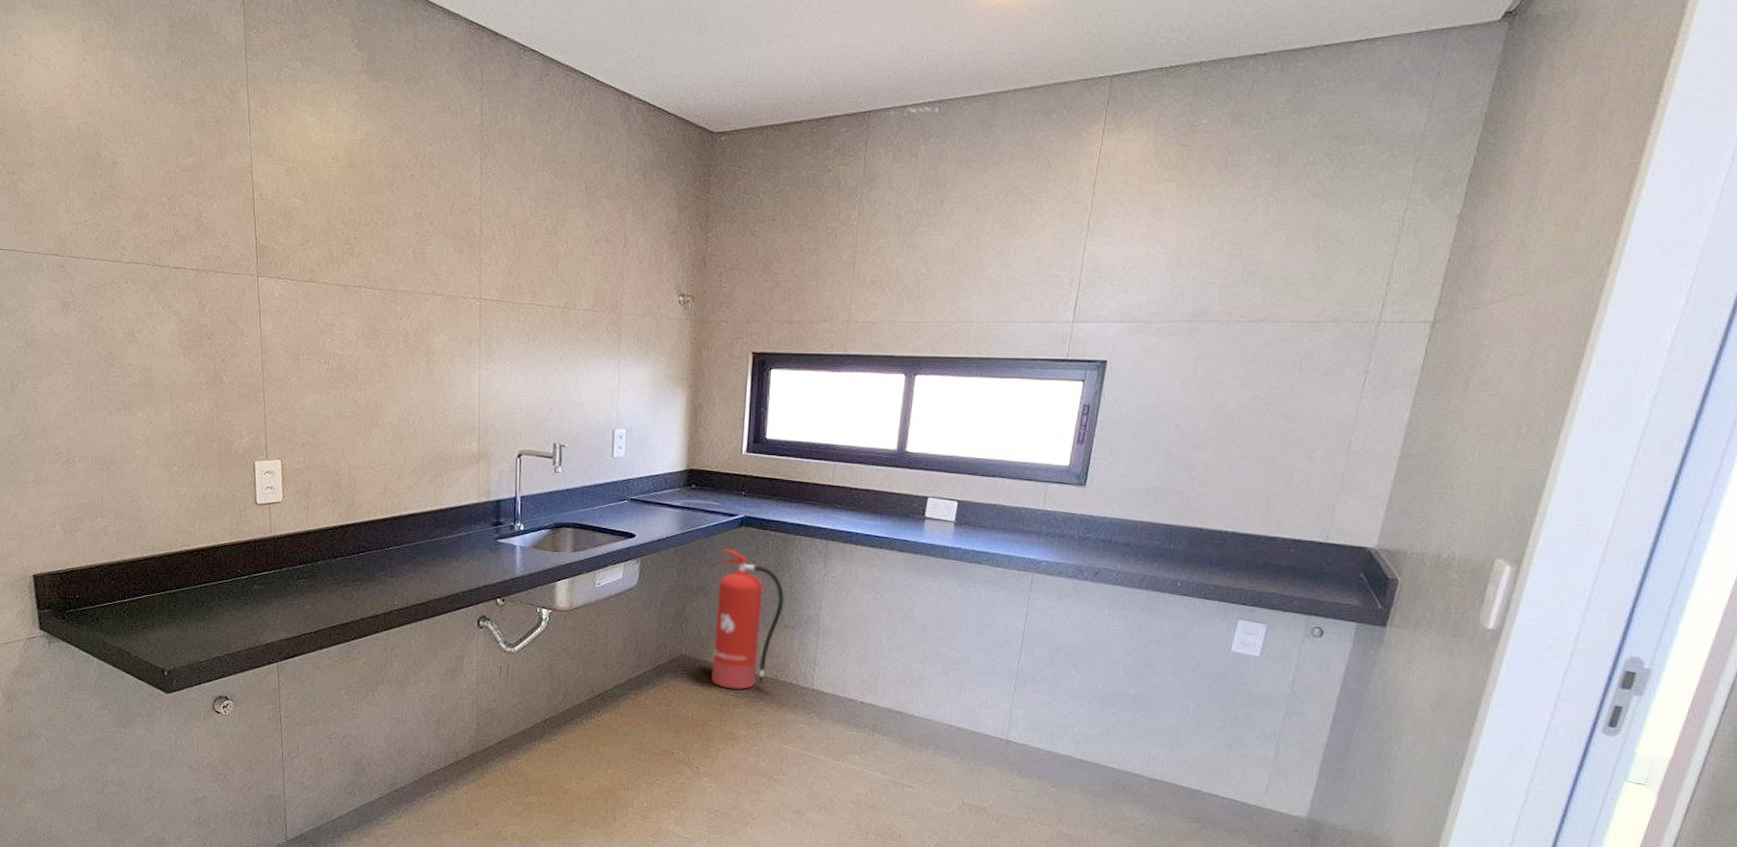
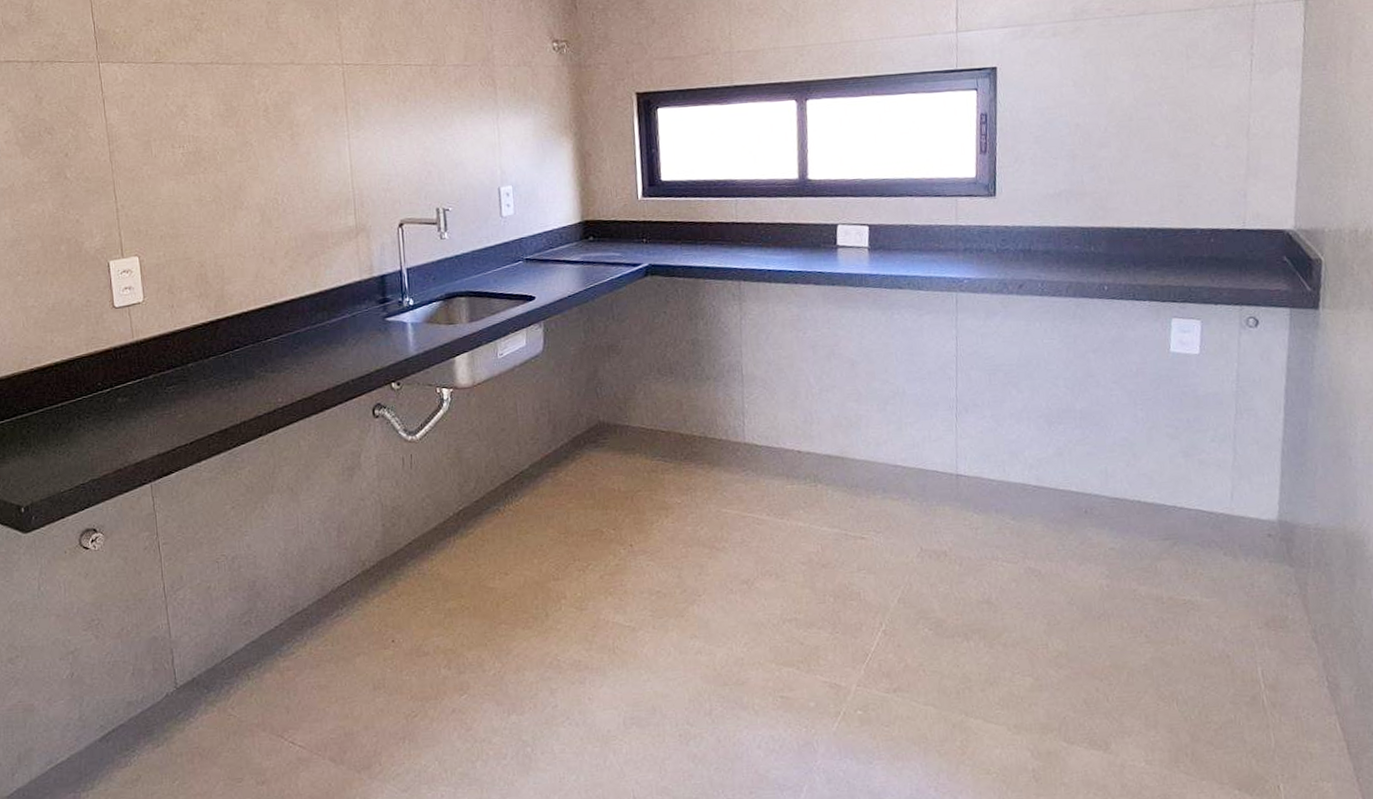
fire extinguisher: present [712,549,784,689] -> none [629,301,703,454]

